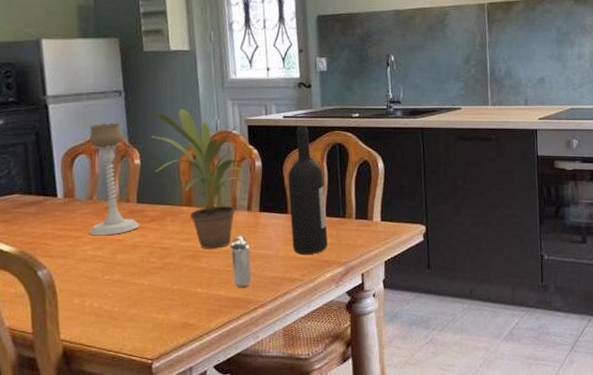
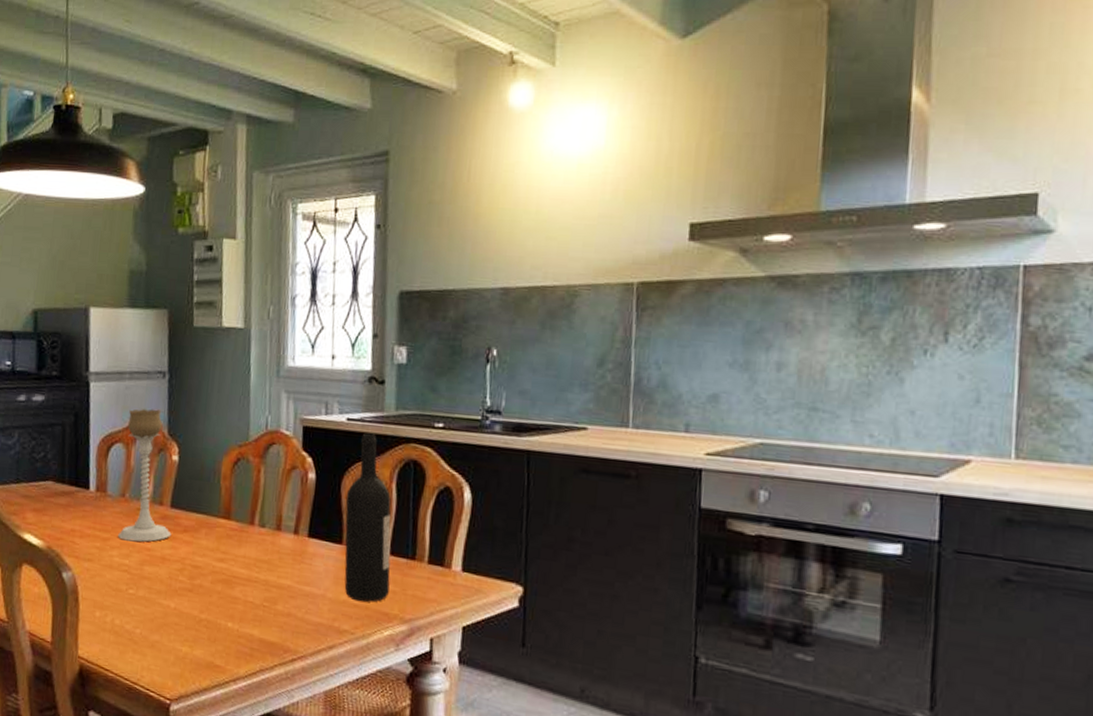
potted plant: present [151,109,248,249] -> none [192,399,301,576]
shaker: present [229,236,252,288] -> none [269,564,293,631]

